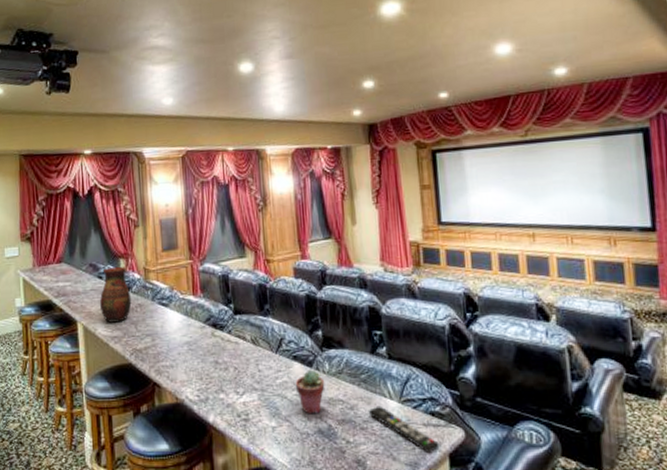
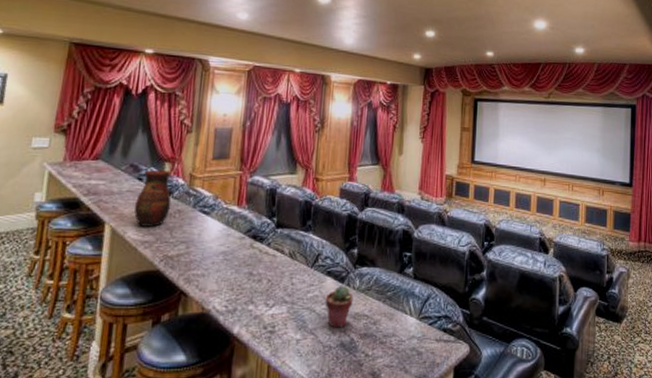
remote control: present [368,405,440,454] -> none [389,321,447,367]

